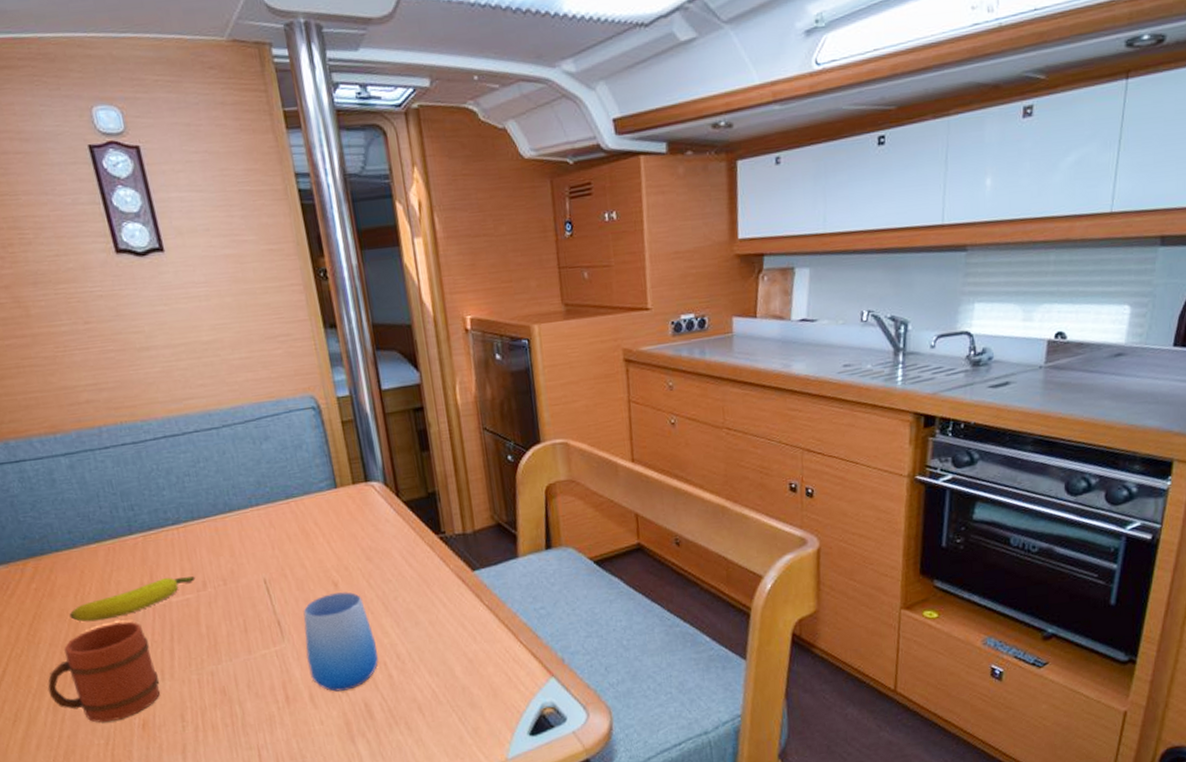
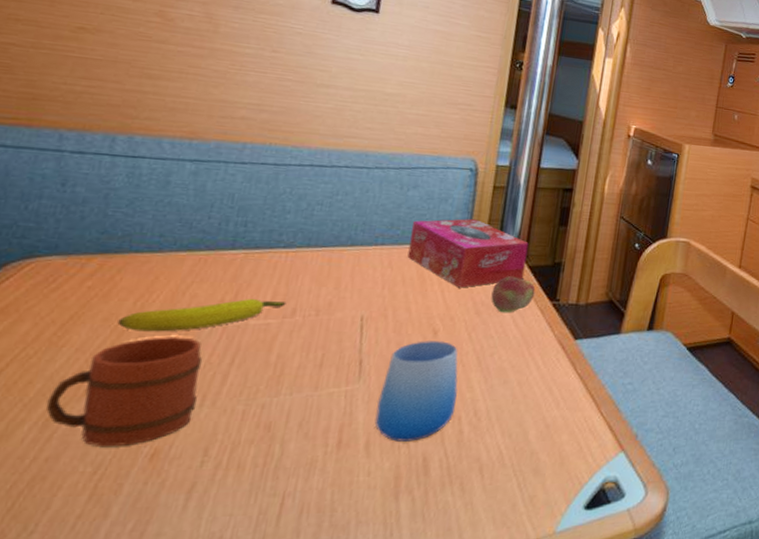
tissue box: none [276,460,402,537] -> present [407,218,529,288]
fruit: none [375,515,419,555] -> present [491,276,536,313]

